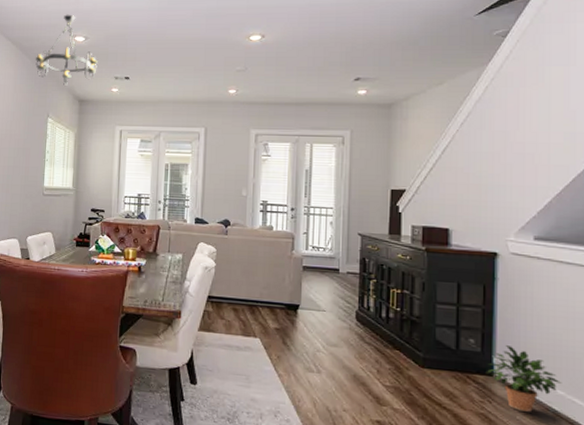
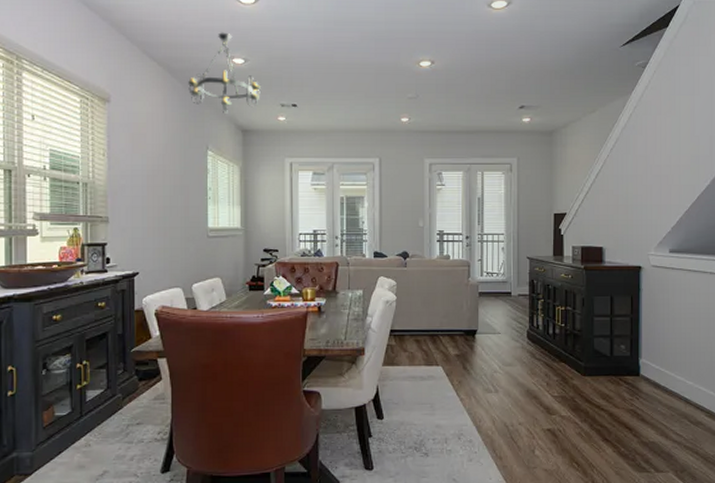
potted plant: present [487,345,562,413] -> none [635,348,691,404]

